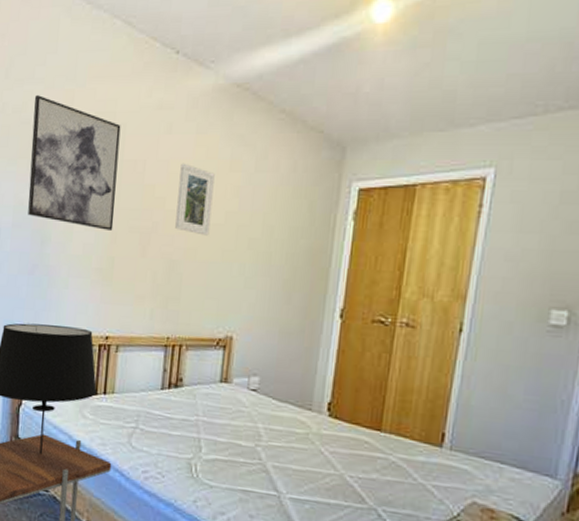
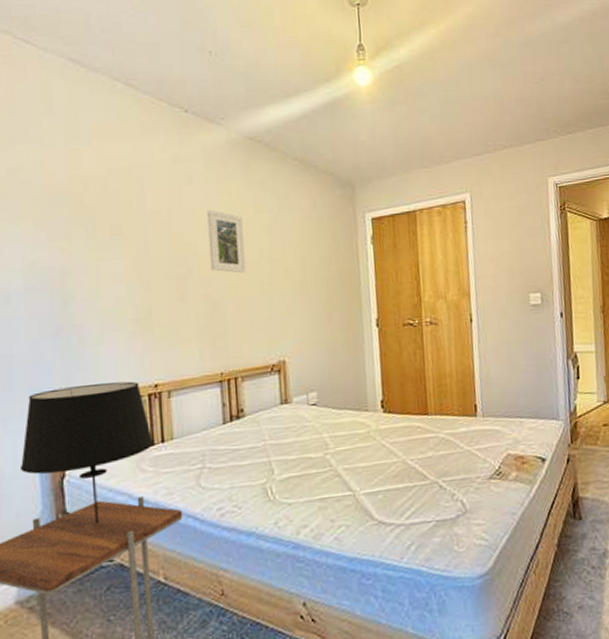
wall art: present [28,95,121,231] -> none [32,155,146,281]

